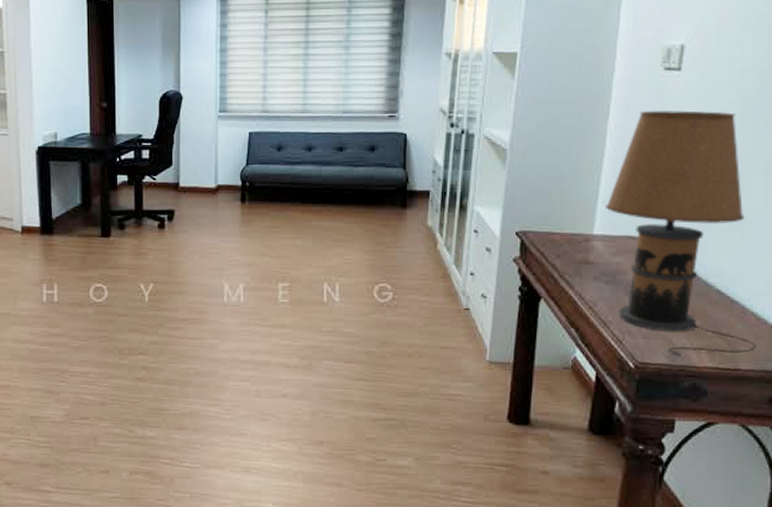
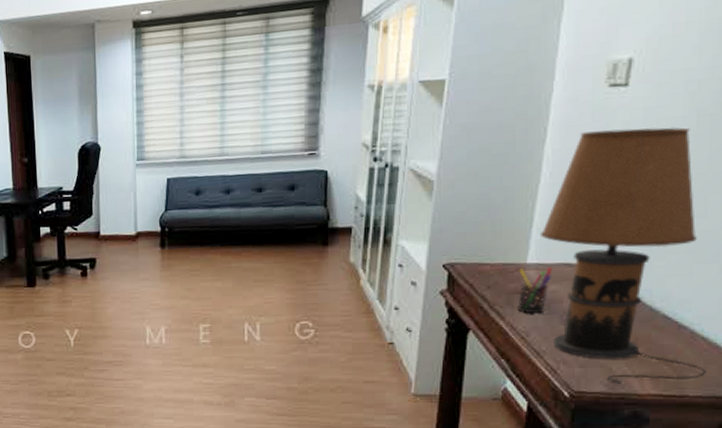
pen holder: none [585,239,617,284] -> present [517,267,553,314]

